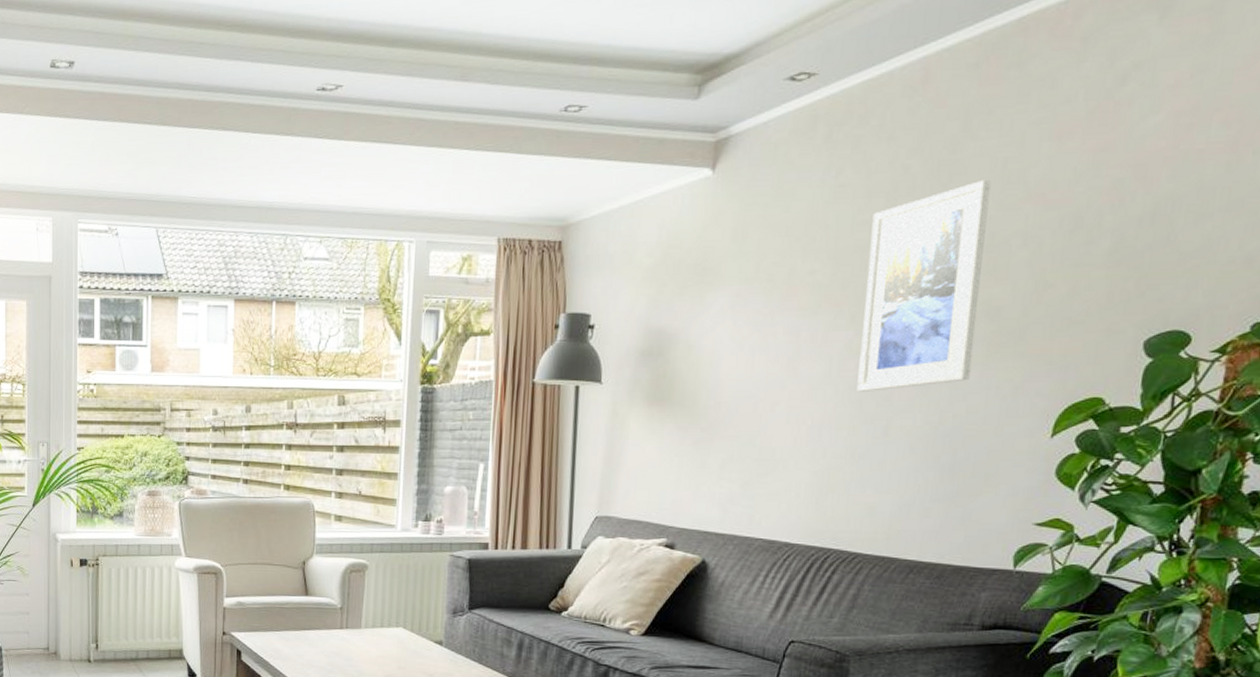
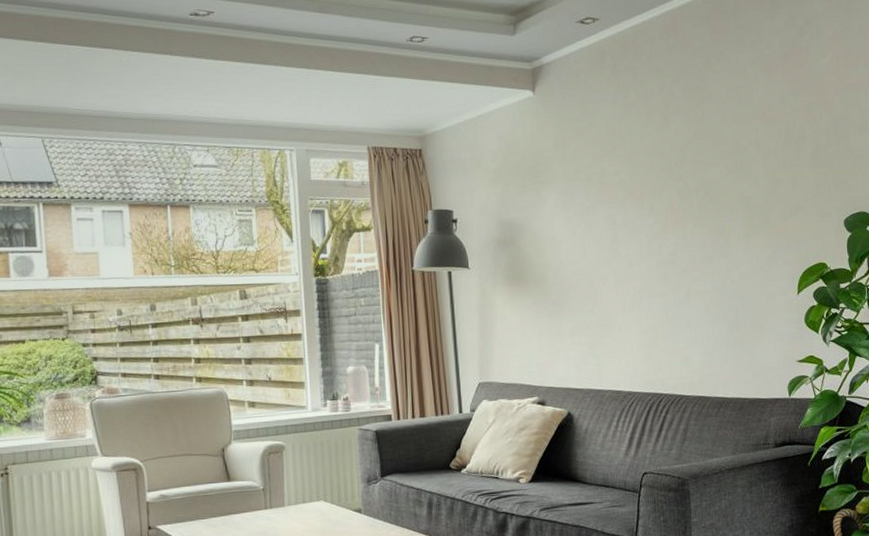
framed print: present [856,179,991,391] -> none [654,102,738,266]

